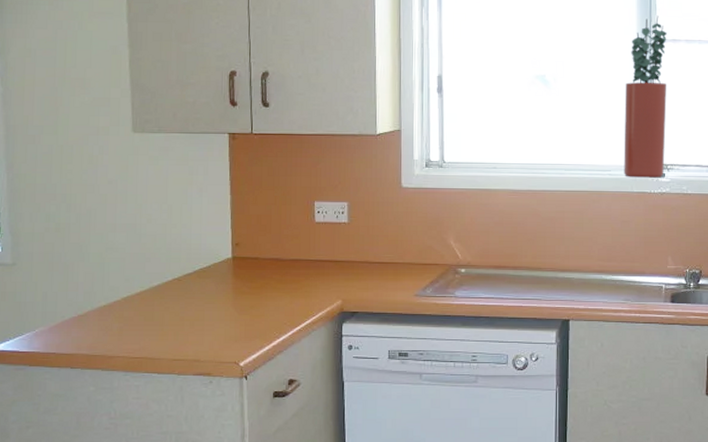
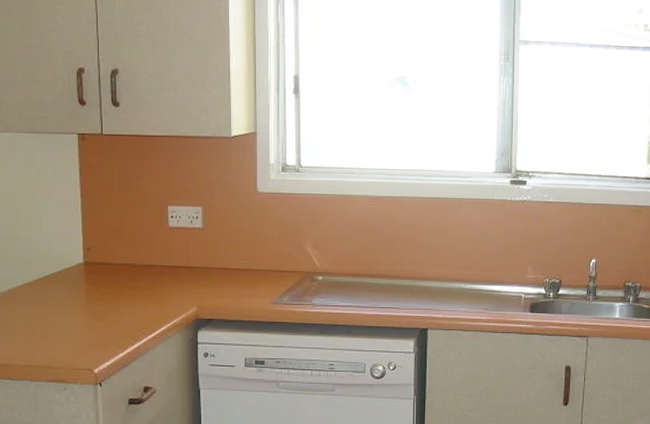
vase: present [624,15,667,178] -> none [484,16,531,185]

